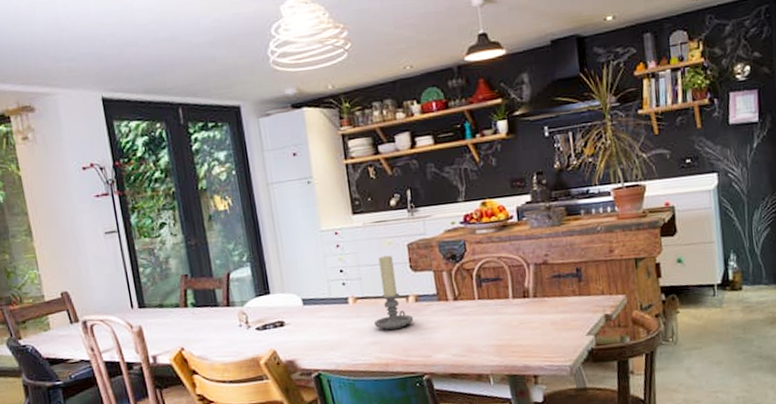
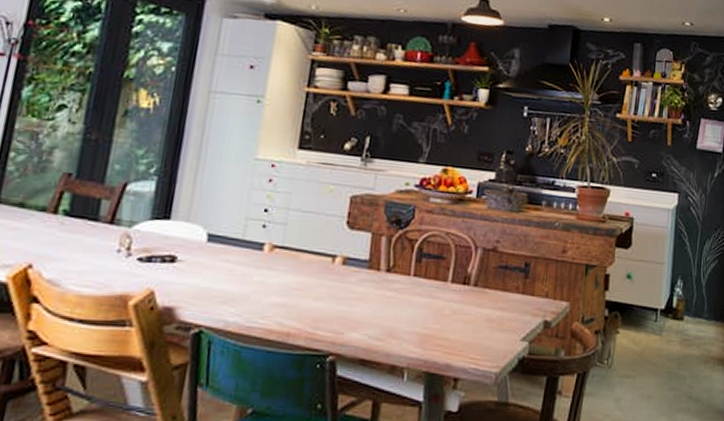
candle holder: present [374,255,414,330] -> none [286,203,335,293]

